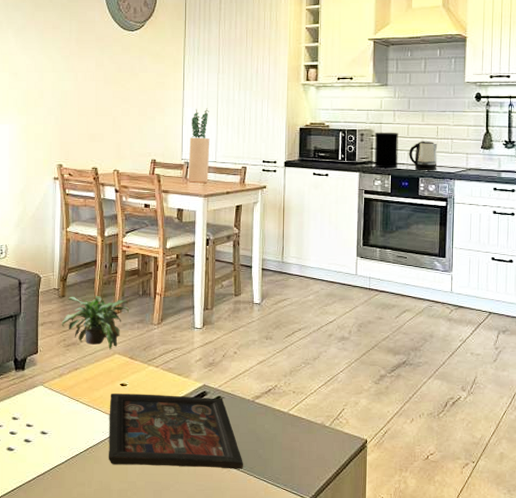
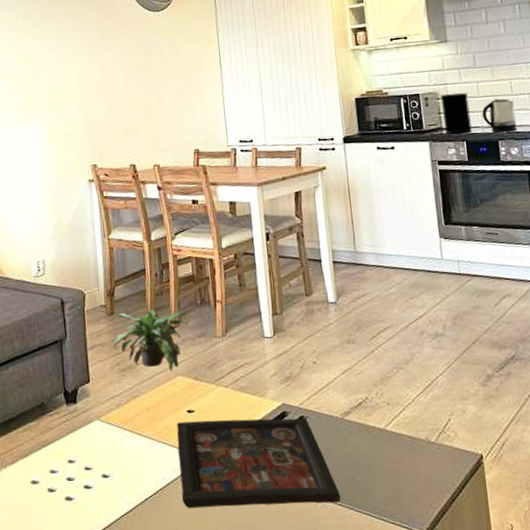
vase: present [188,108,210,184] -> none [233,86,260,172]

